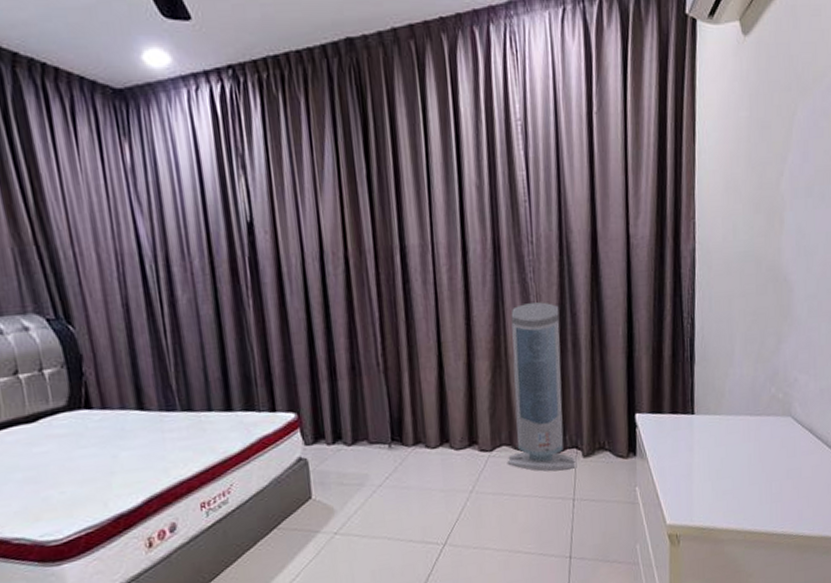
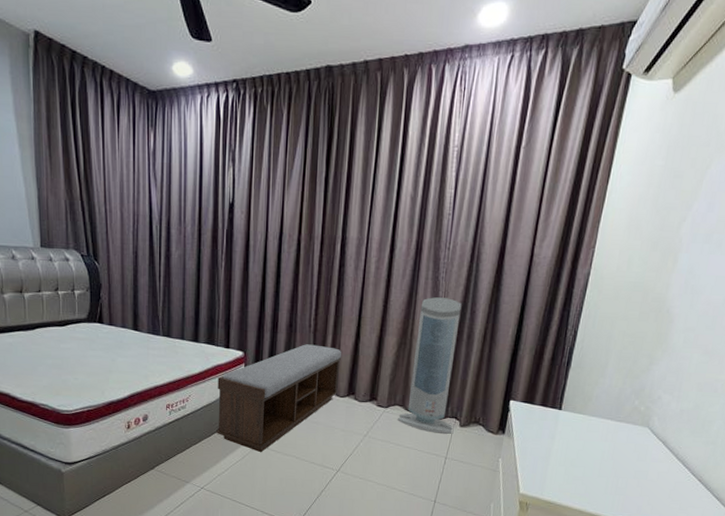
bench: none [266,386,429,542] -> present [216,344,341,453]

